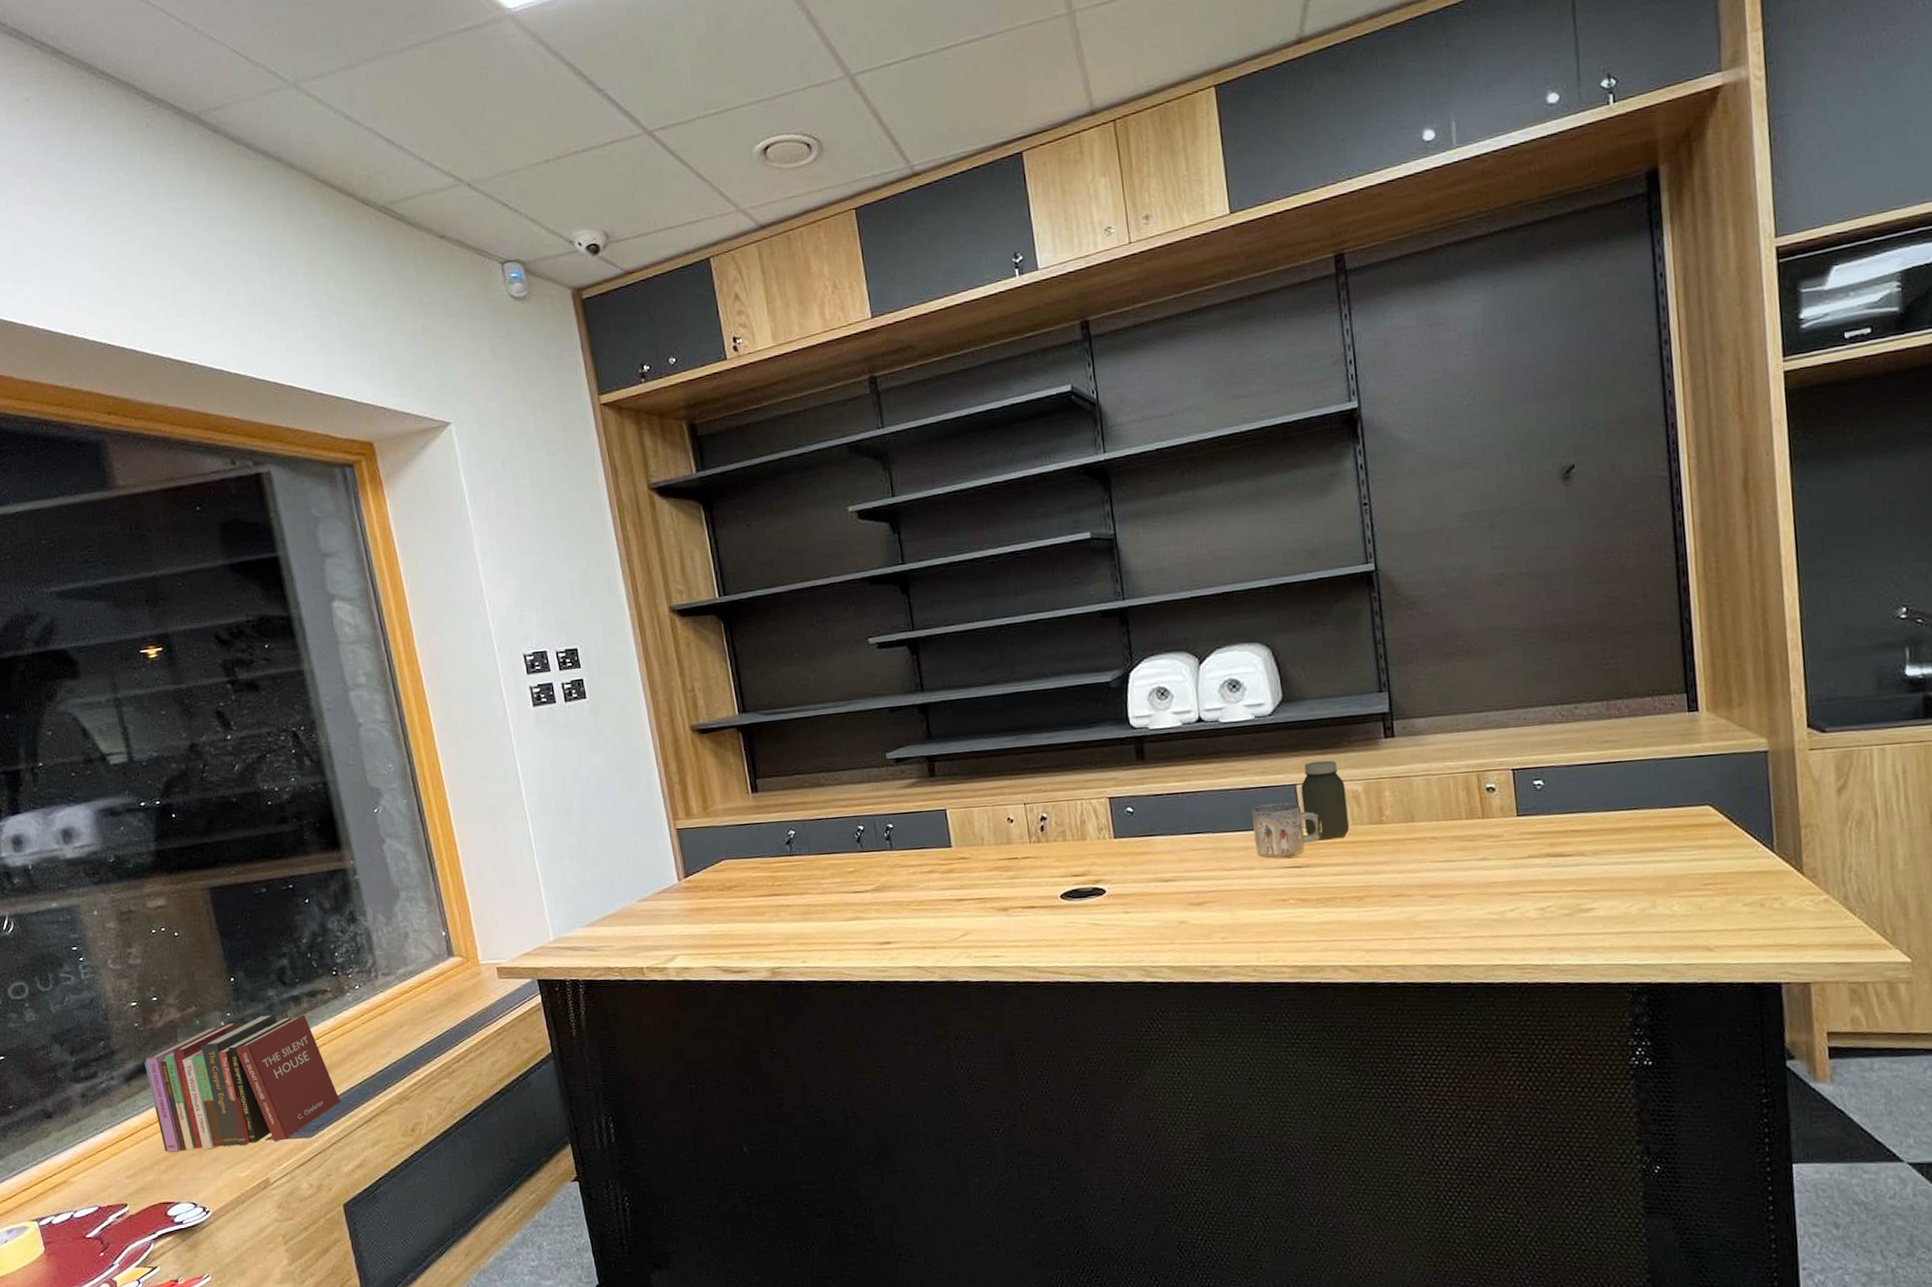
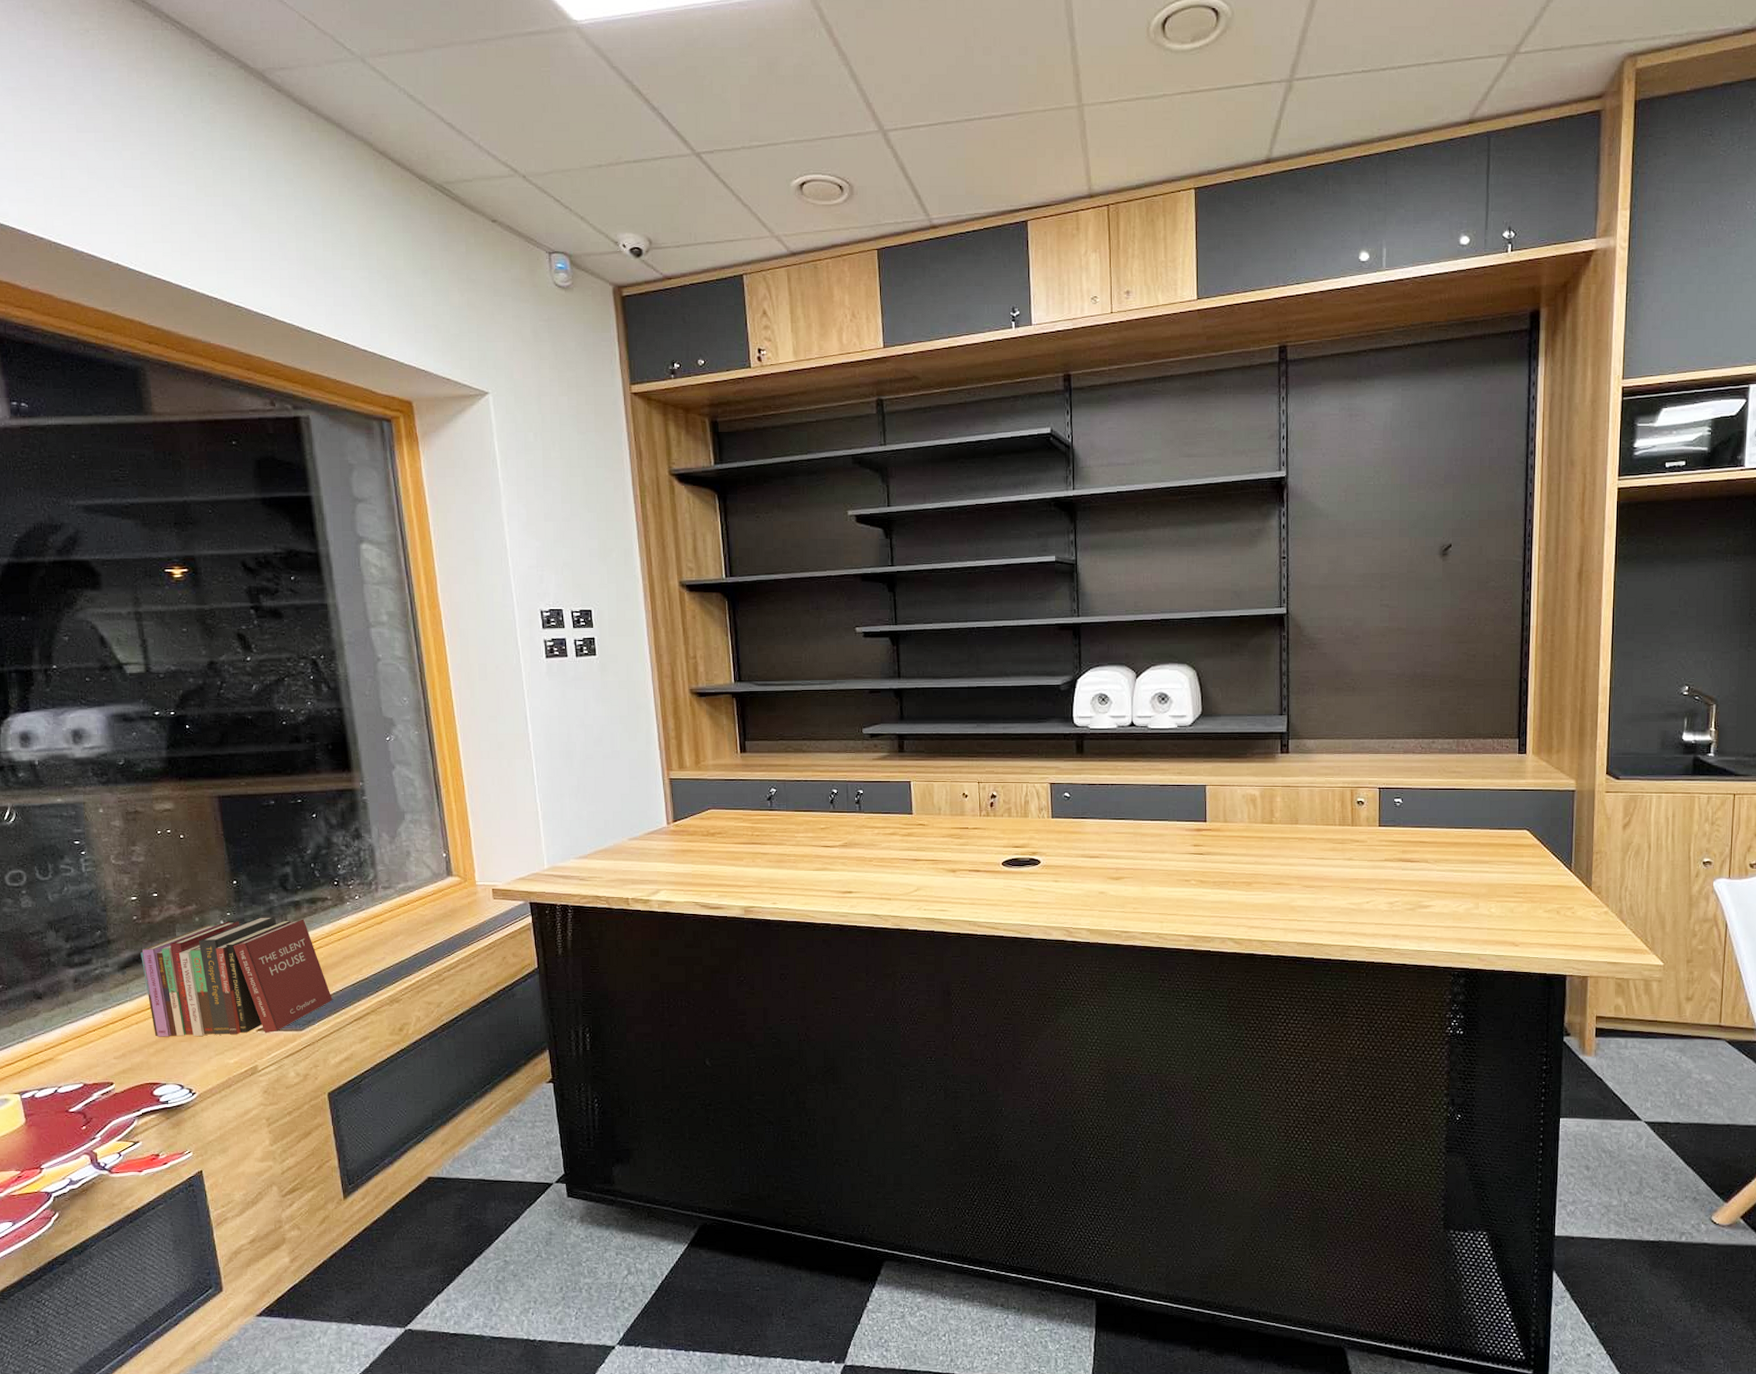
mug: present [1251,802,1323,859] -> none [1167,799,1224,845]
jar: present [1301,760,1349,841] -> none [1209,767,1245,833]

